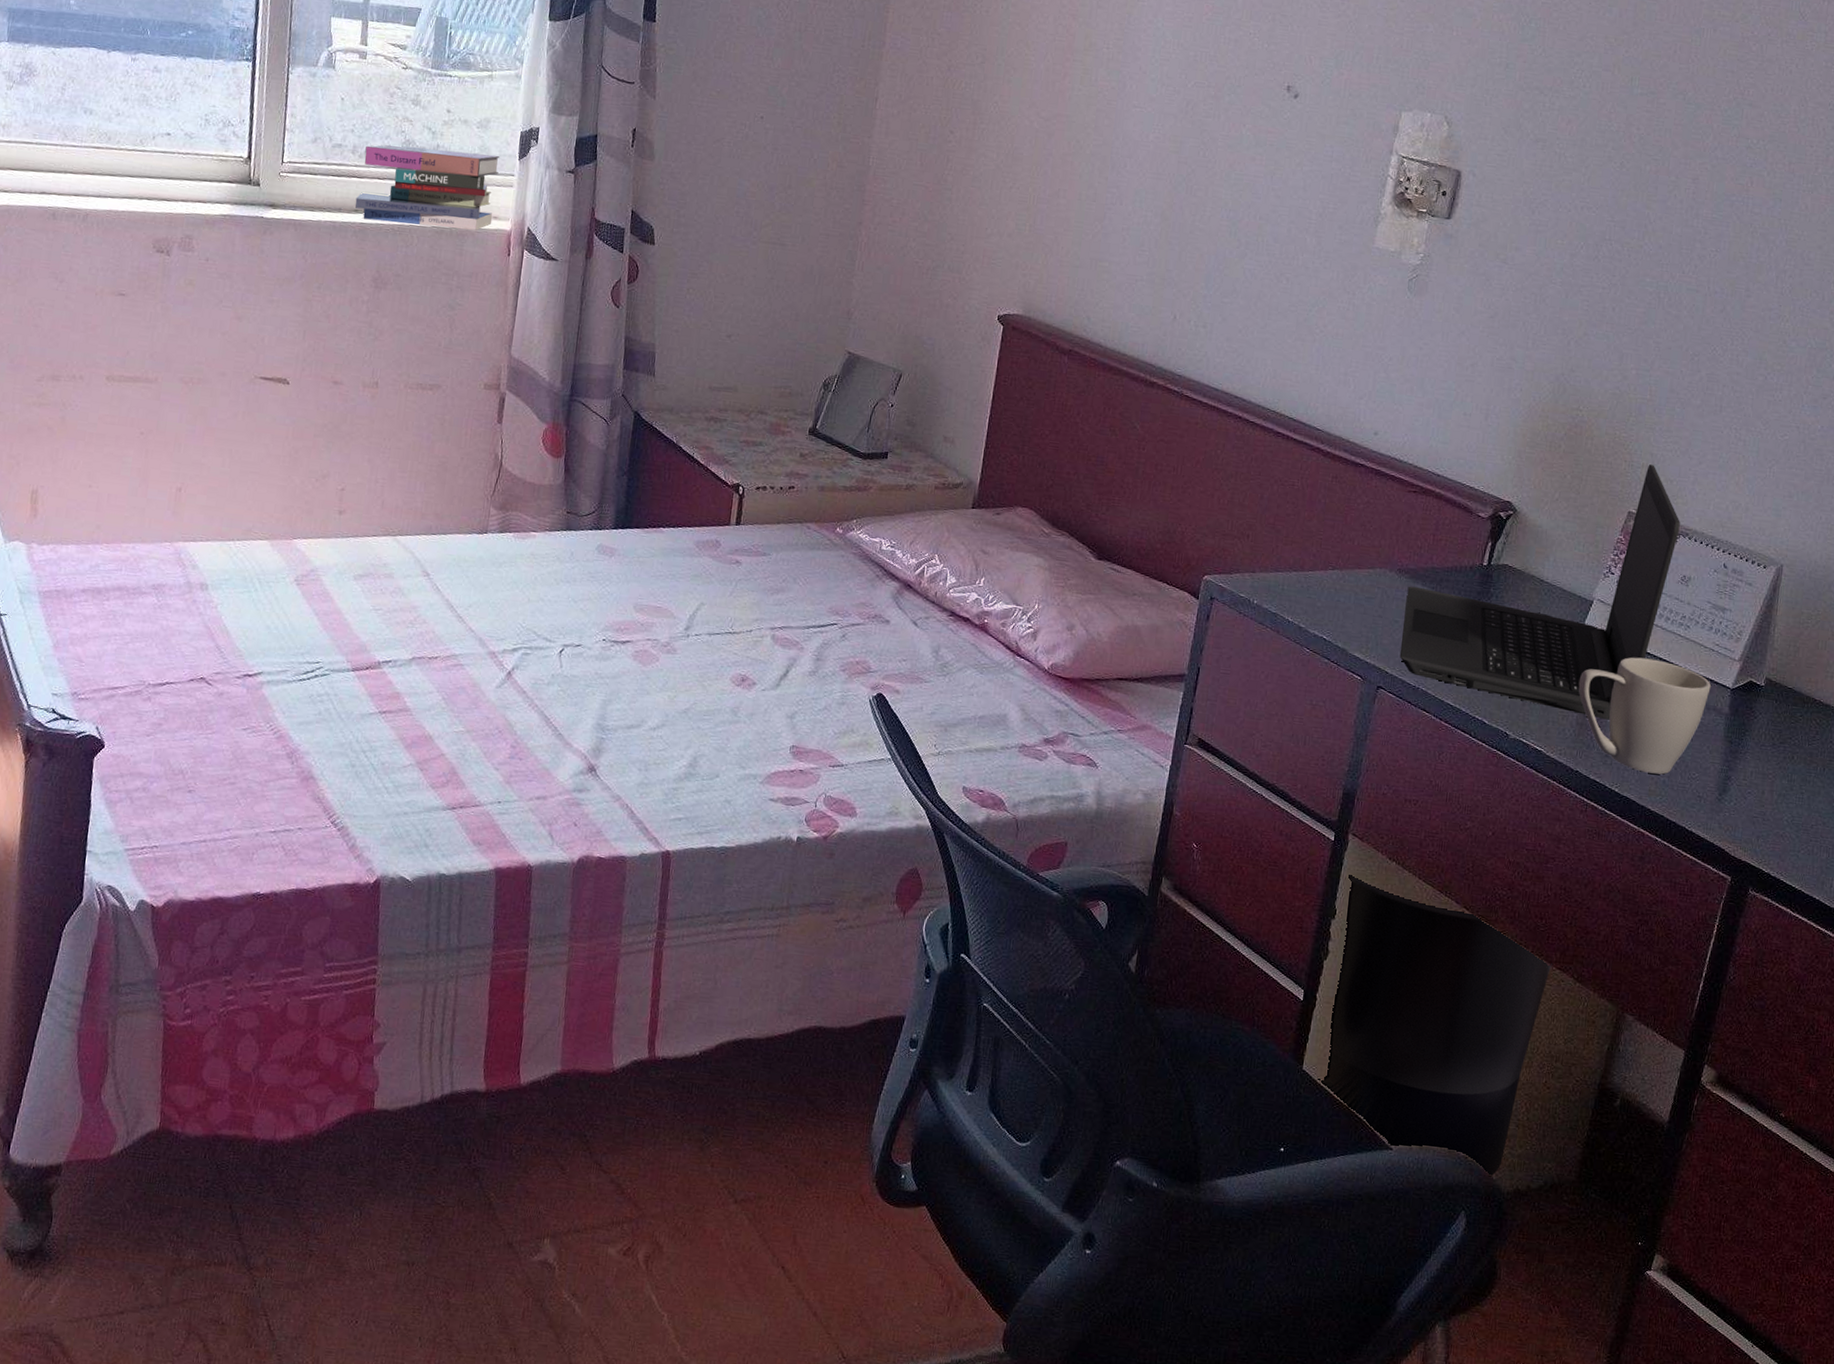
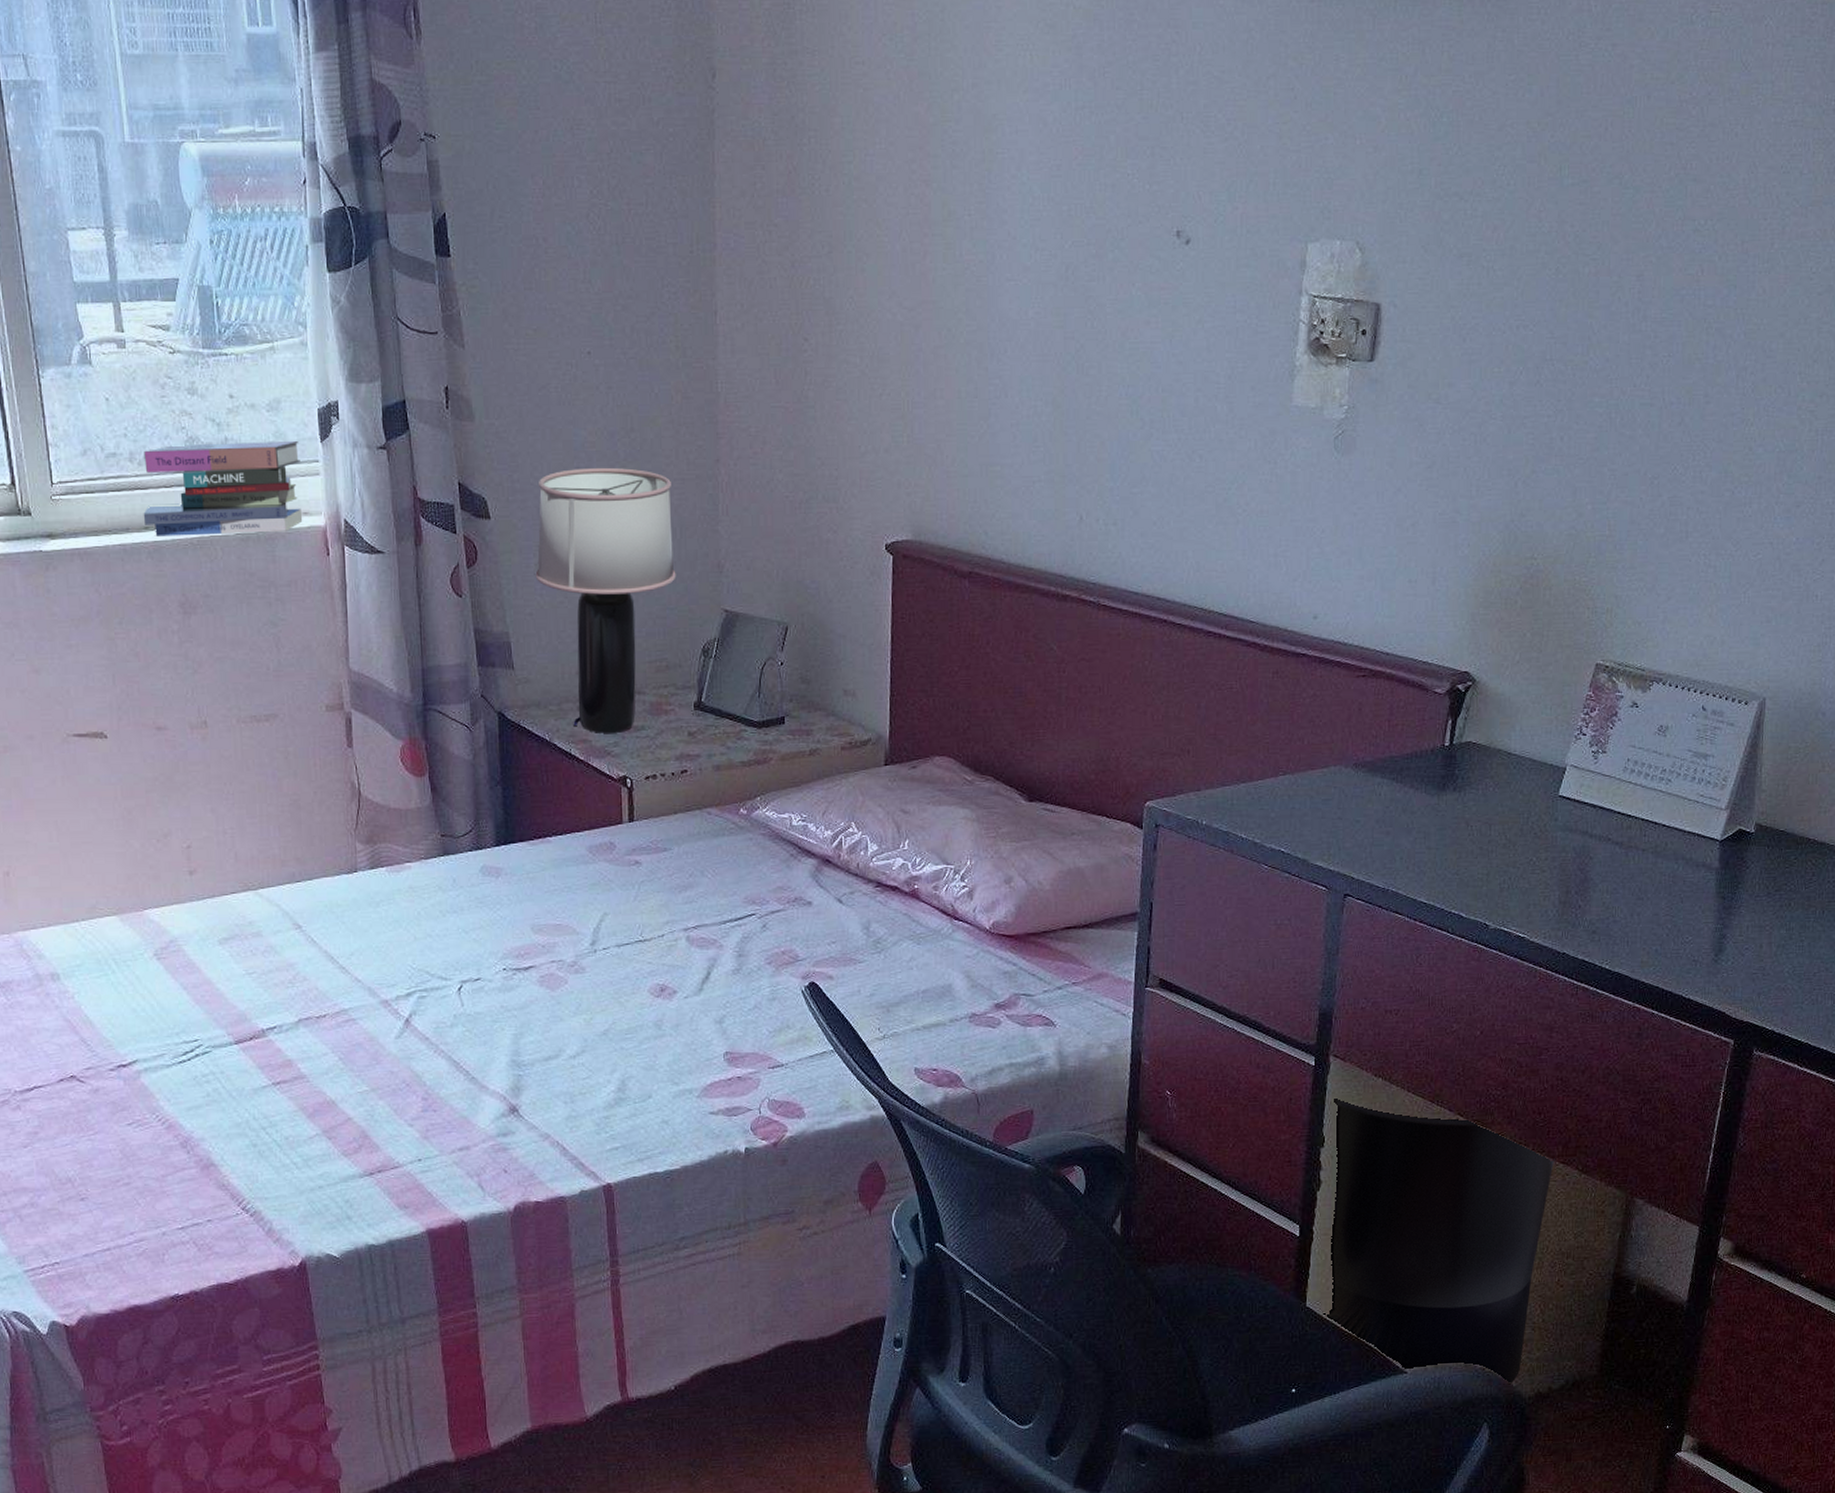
table lamp: none [686,212,818,445] -> present [535,467,676,733]
laptop: present [1399,464,1680,720] -> none [1364,608,1652,894]
mug: present [1578,657,1711,775] -> none [1558,821,1698,944]

